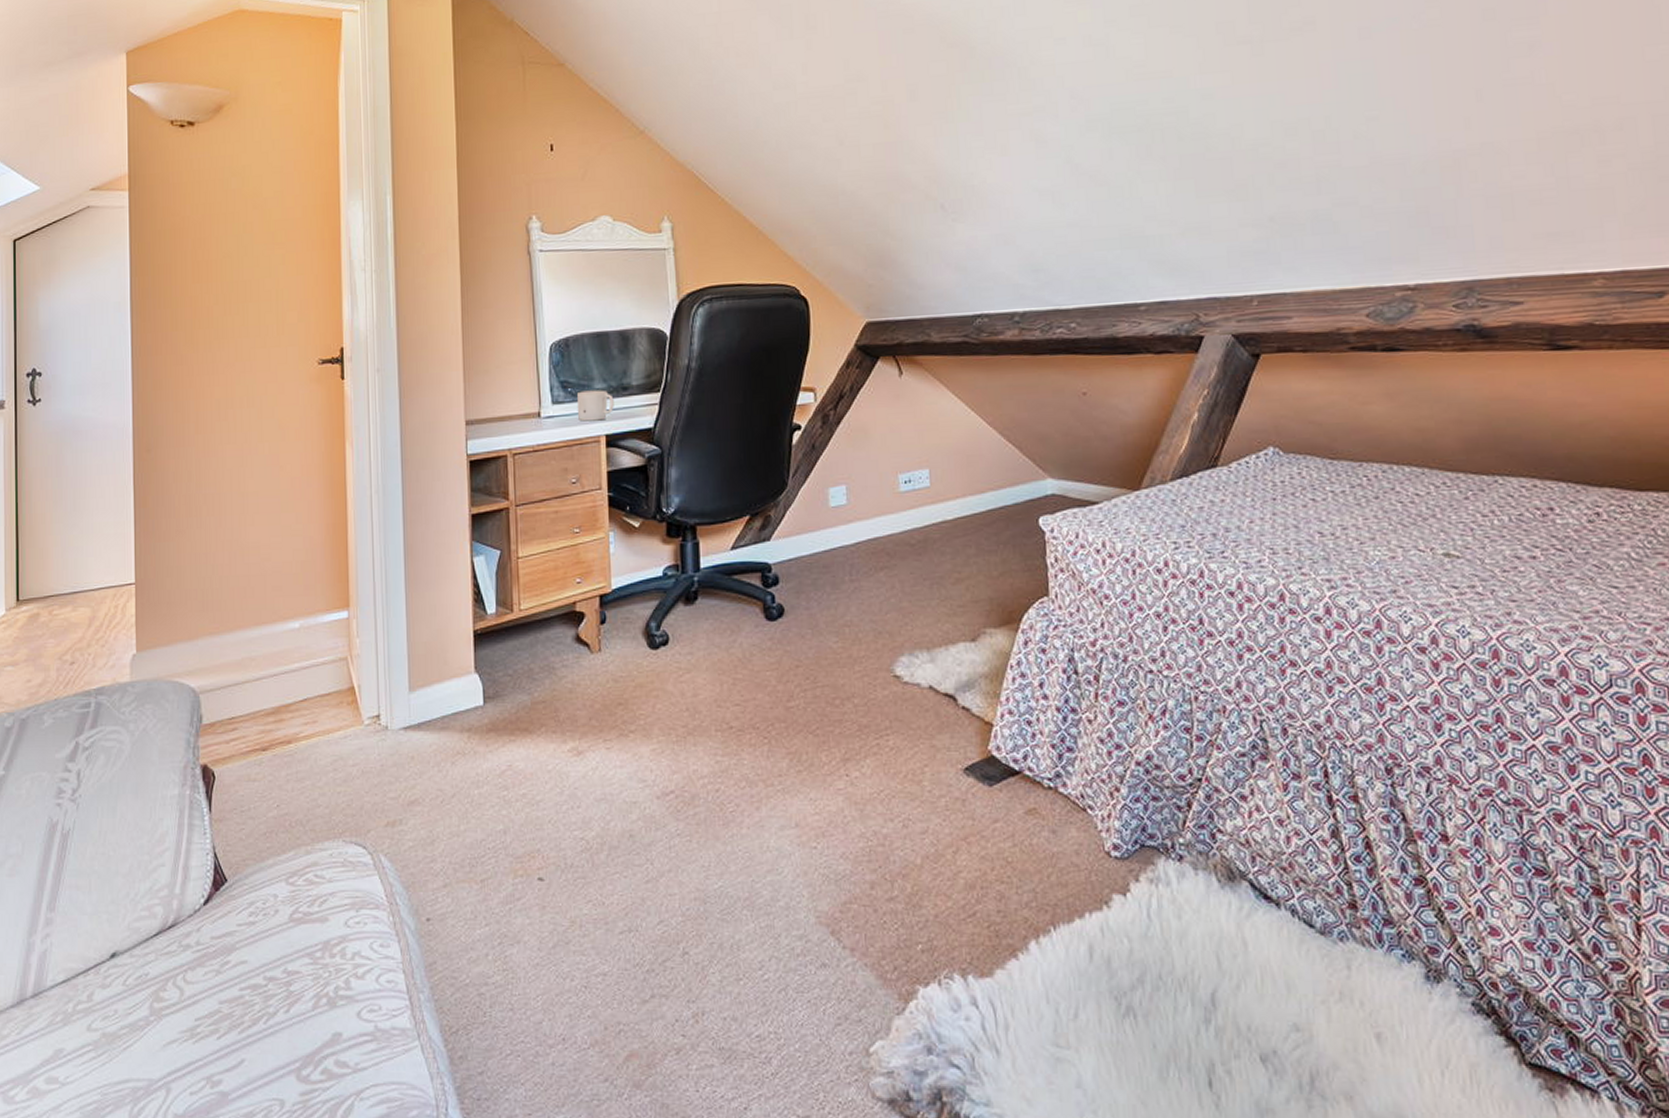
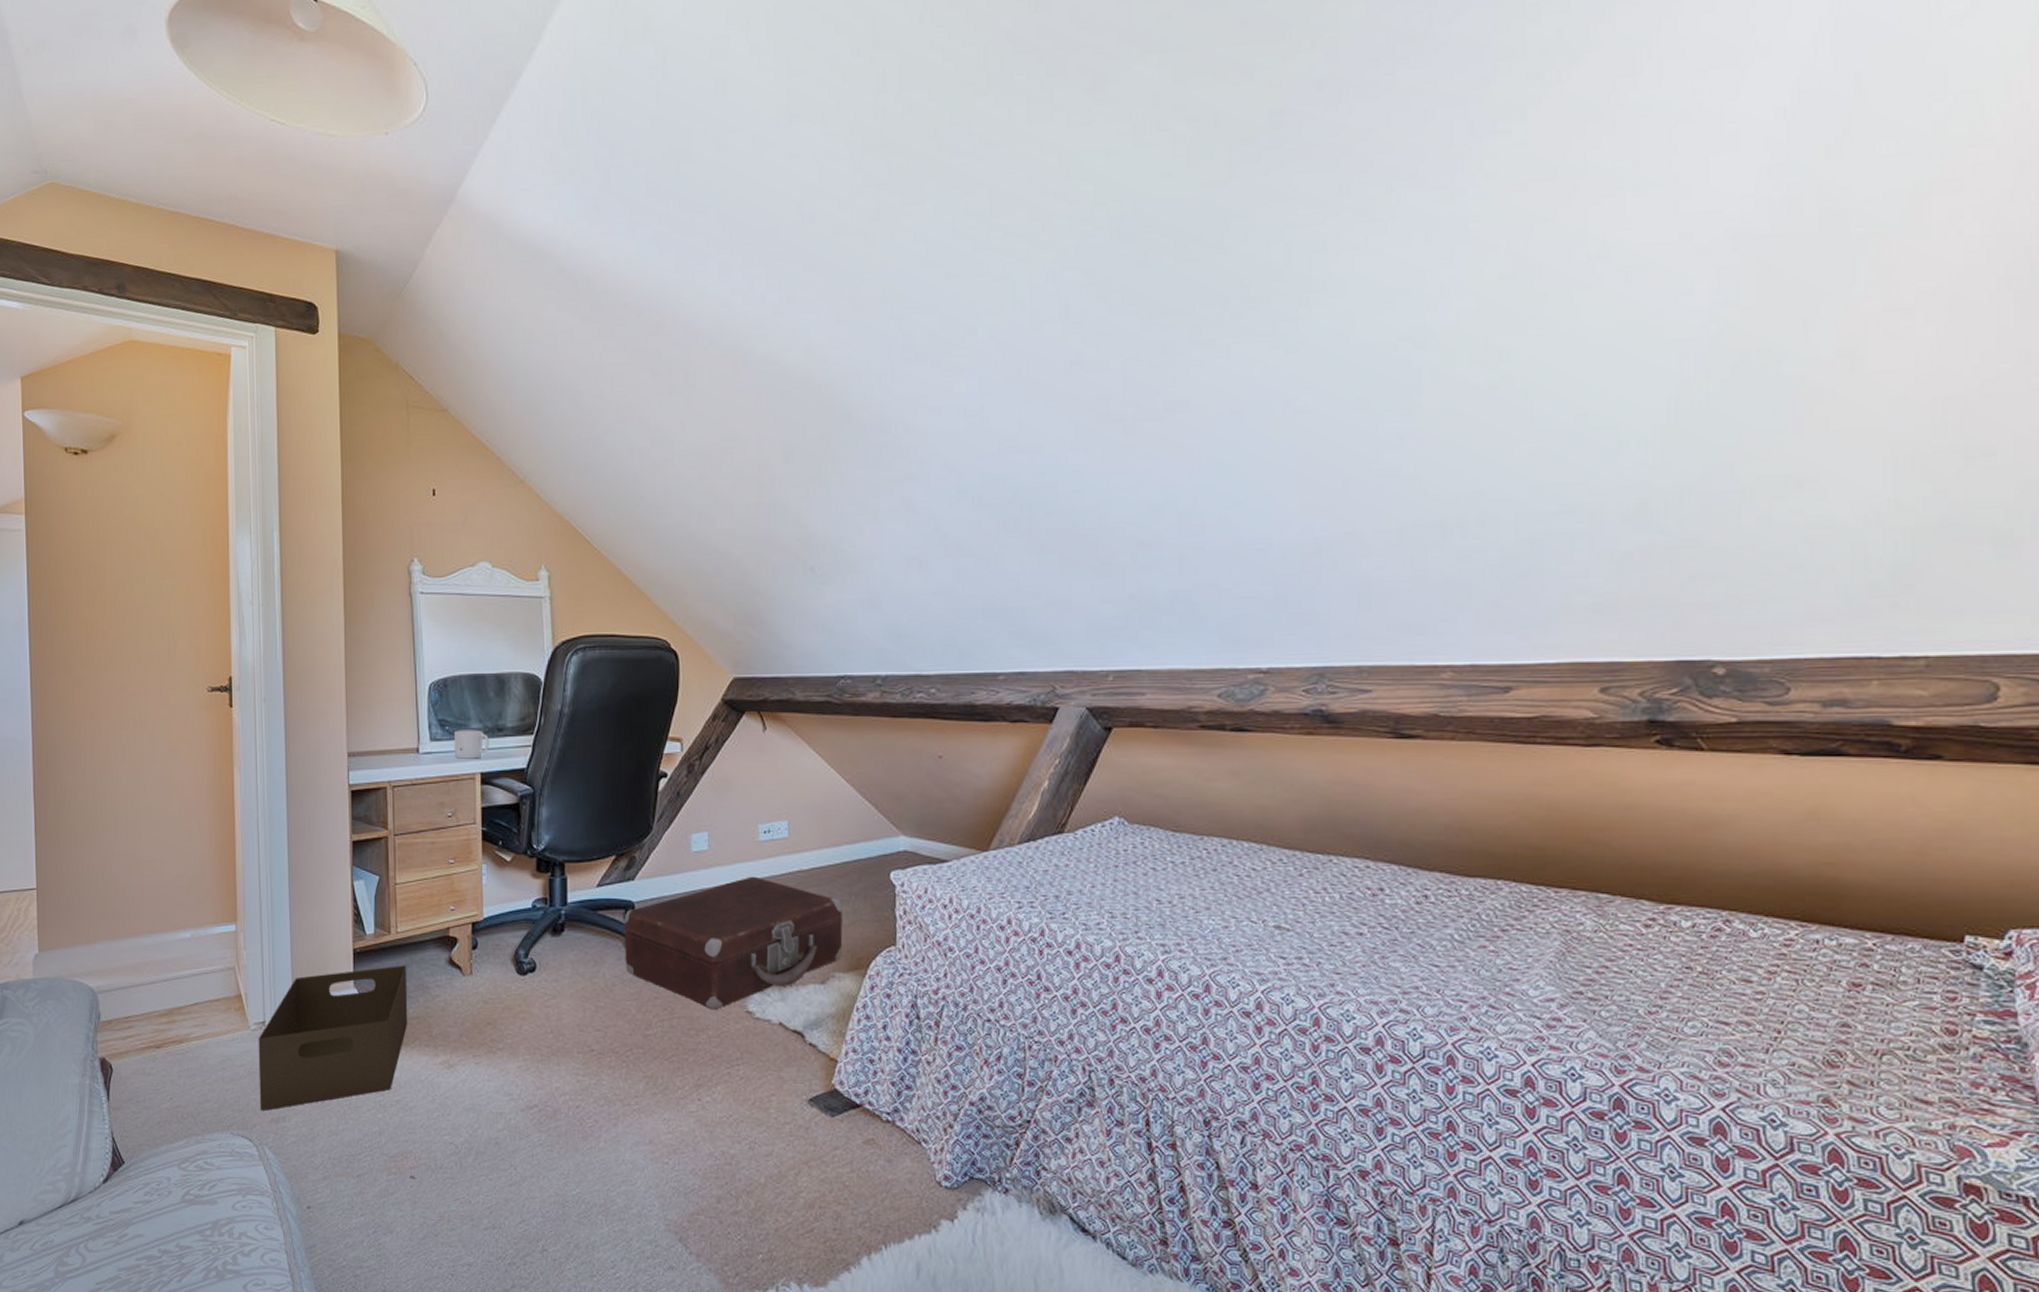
storage basket: none [372,645,534,813] -> present [258,965,408,1111]
suitcase: none [760,529,993,676] -> present [624,876,843,1010]

